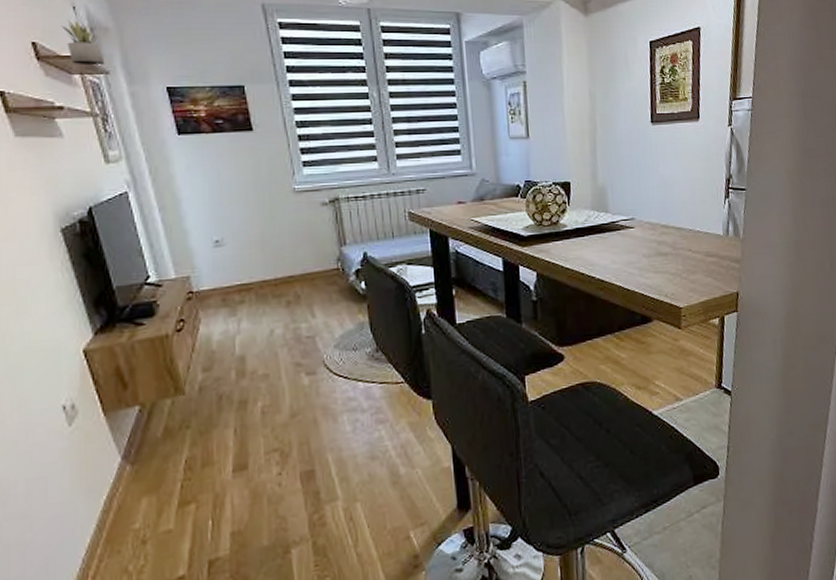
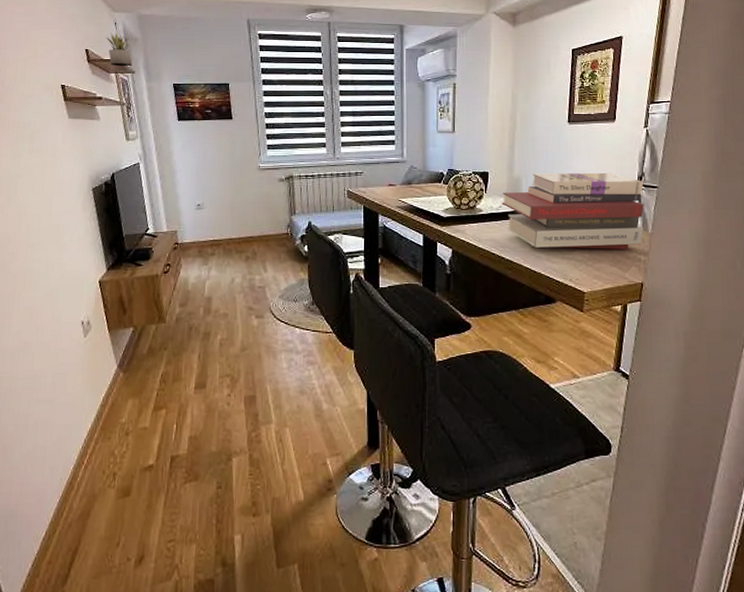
books: none [587,176,736,263] -> present [501,172,644,250]

